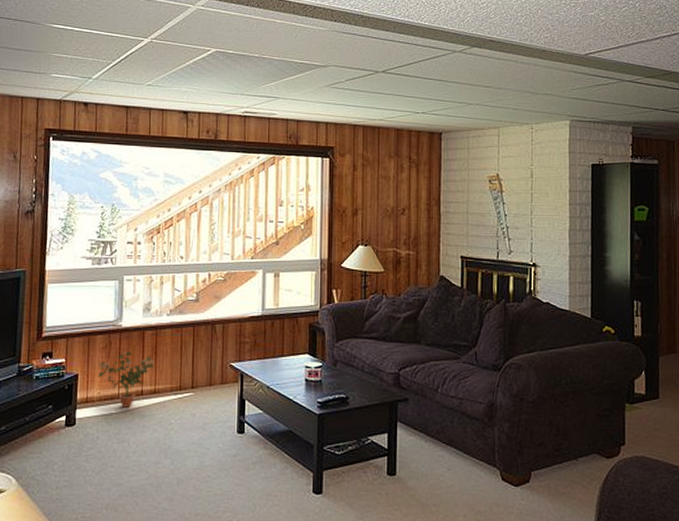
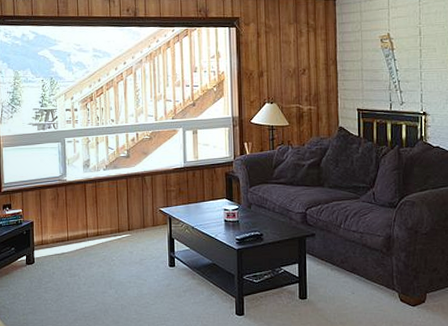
potted plant: present [98,351,155,408] -> none [50,201,96,248]

